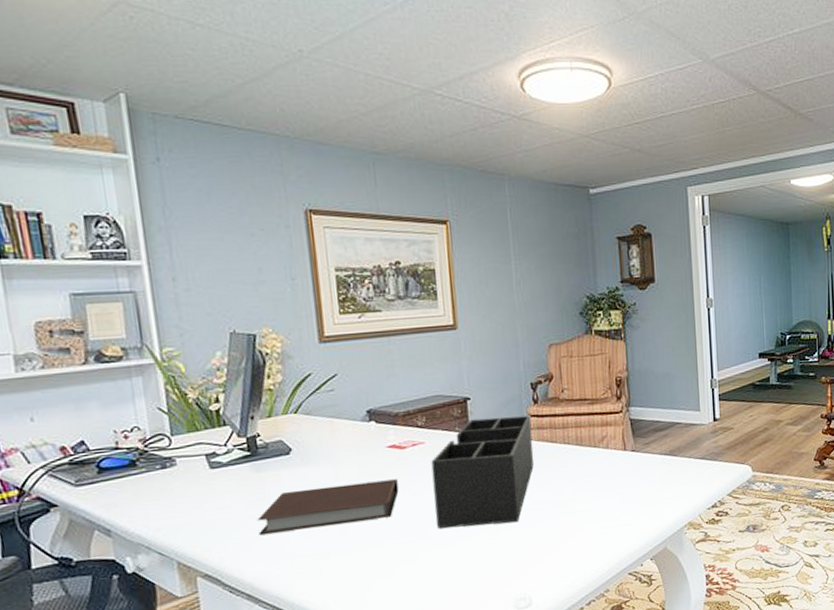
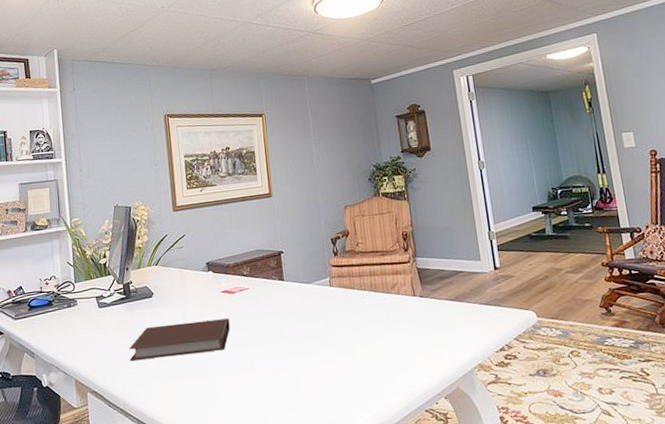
desk organizer: present [431,415,535,529] -> none [254,266,337,361]

